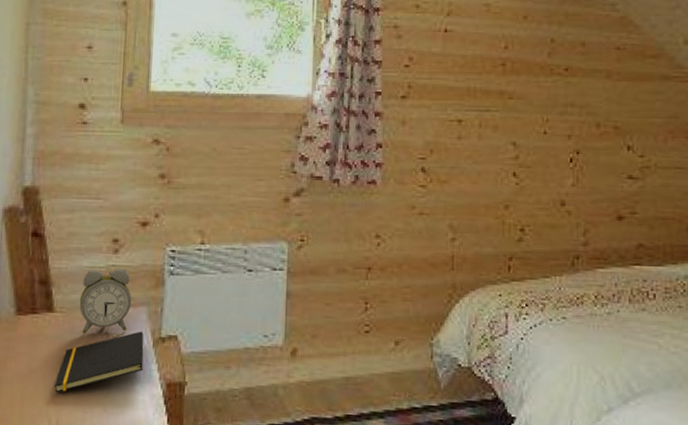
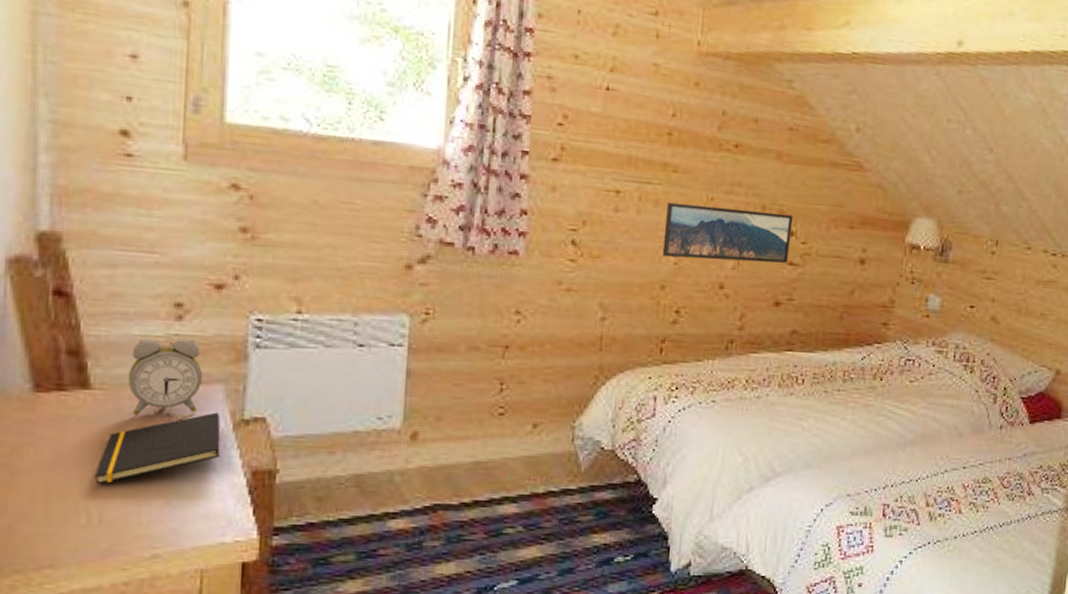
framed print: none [504,127,629,178] -> present [662,202,793,263]

